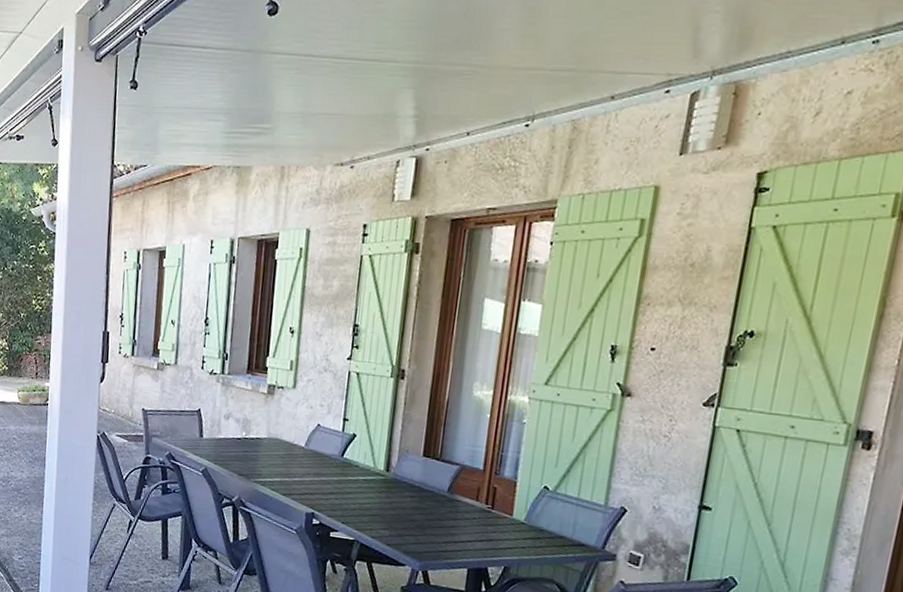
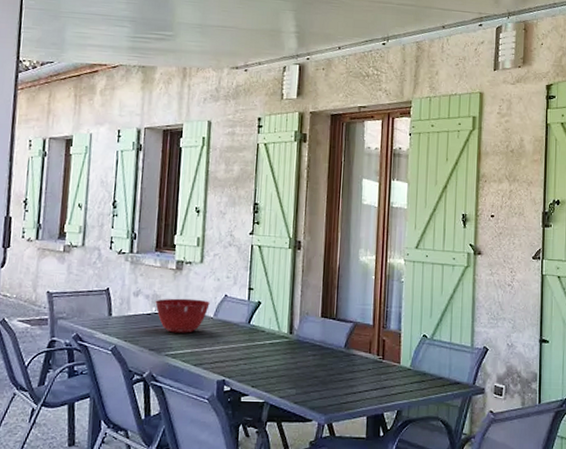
mixing bowl: none [245,423,302,461] -> present [155,298,210,333]

